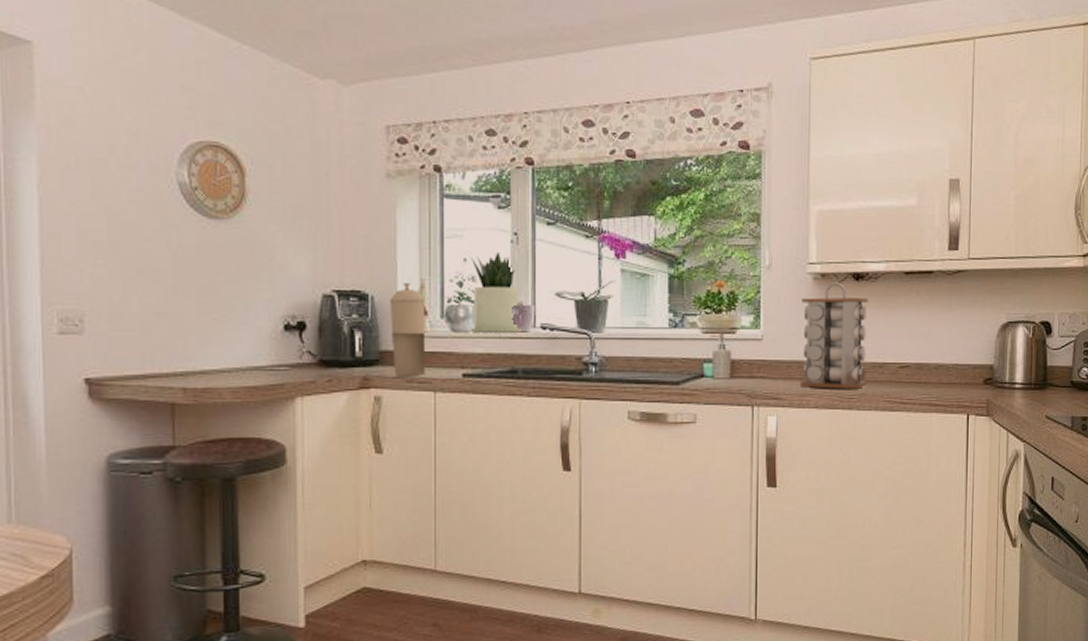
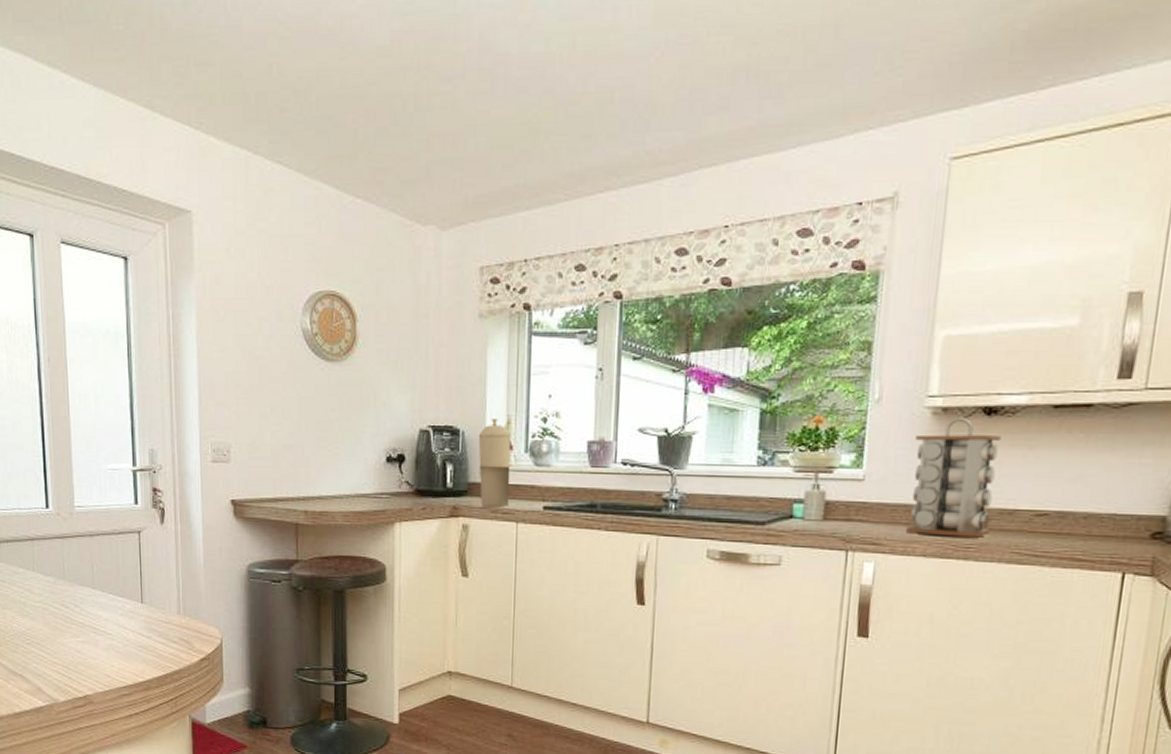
planter: present [470,252,523,334] -> none [552,389,604,469]

